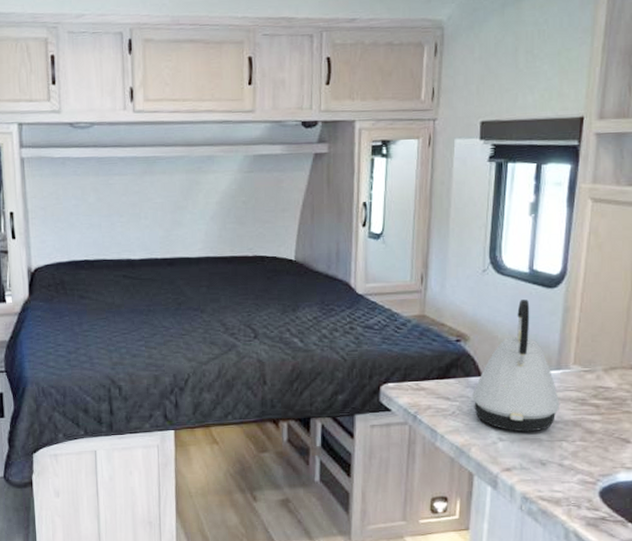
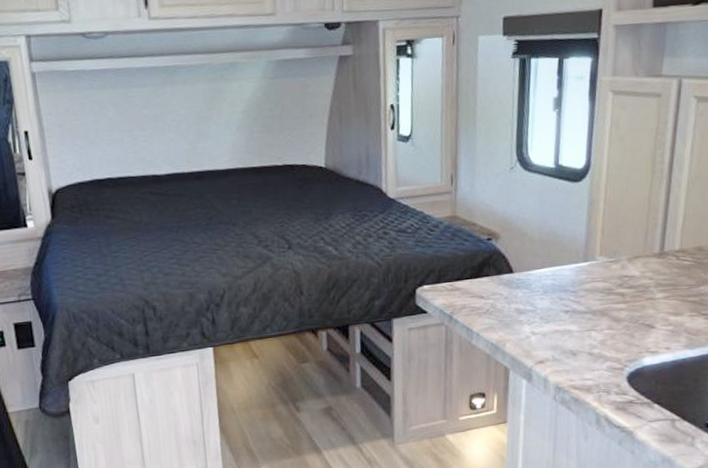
kettle: present [471,300,559,432] -> none [504,195,588,325]

